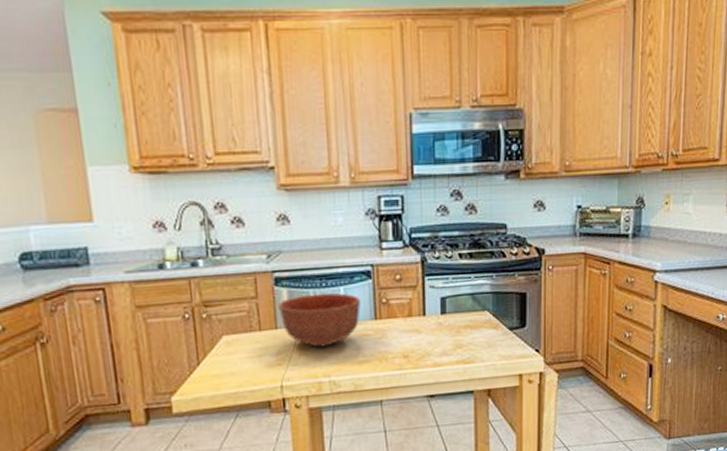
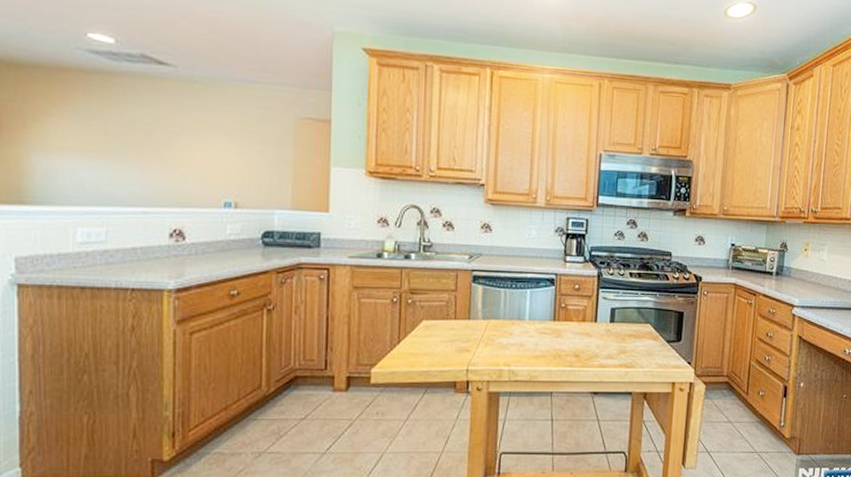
bowl: present [278,292,361,348] -> none [473,293,543,340]

